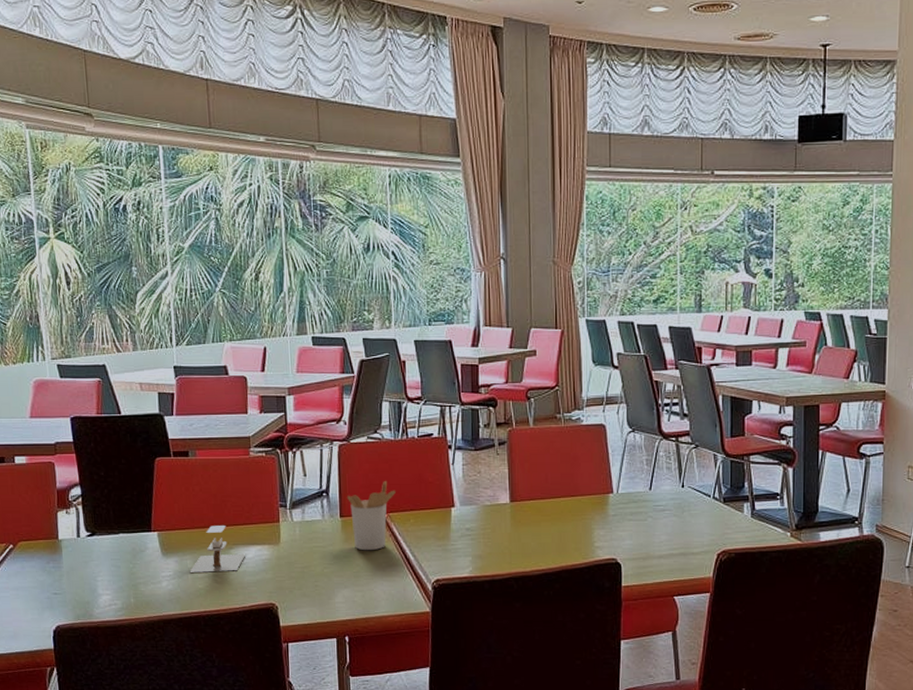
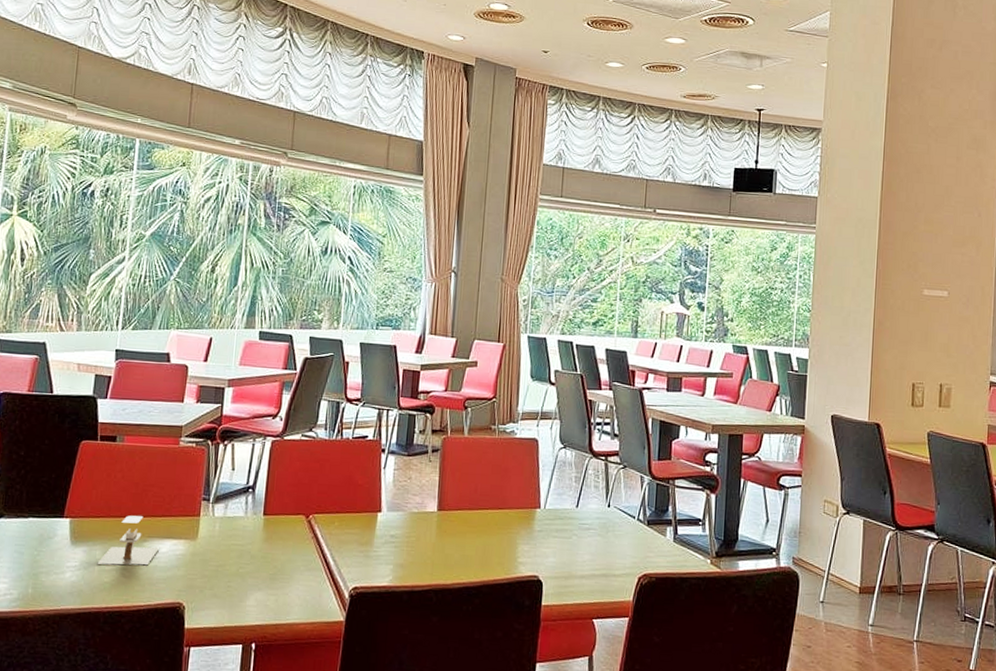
utensil holder: present [346,480,396,551] -> none [272,480,324,553]

